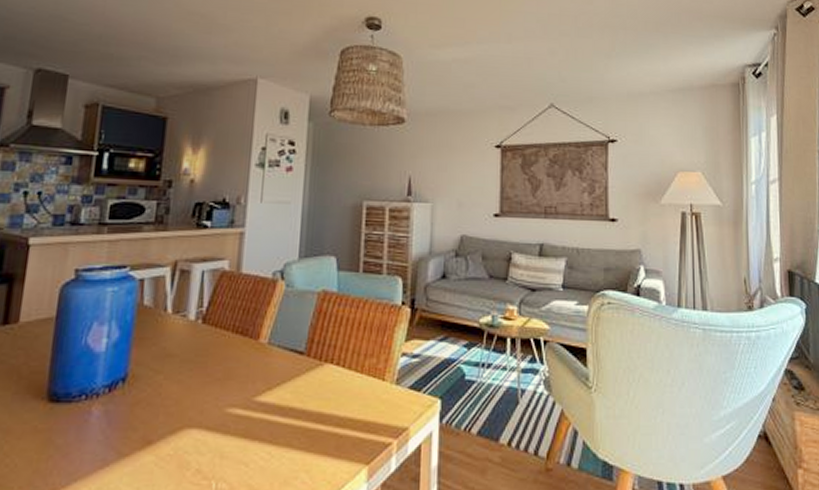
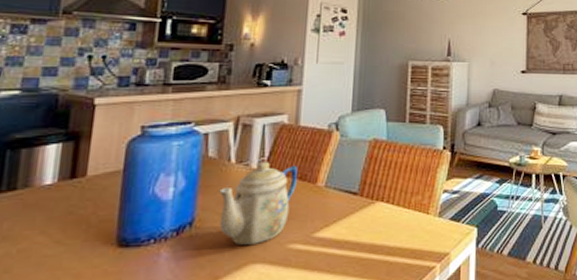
teapot: none [153,313,238,406] -> present [219,162,297,245]

